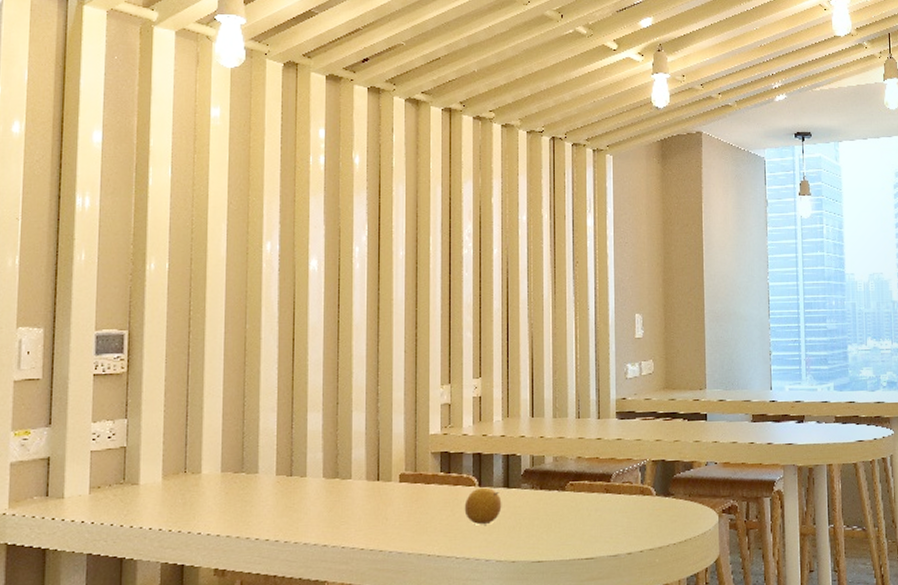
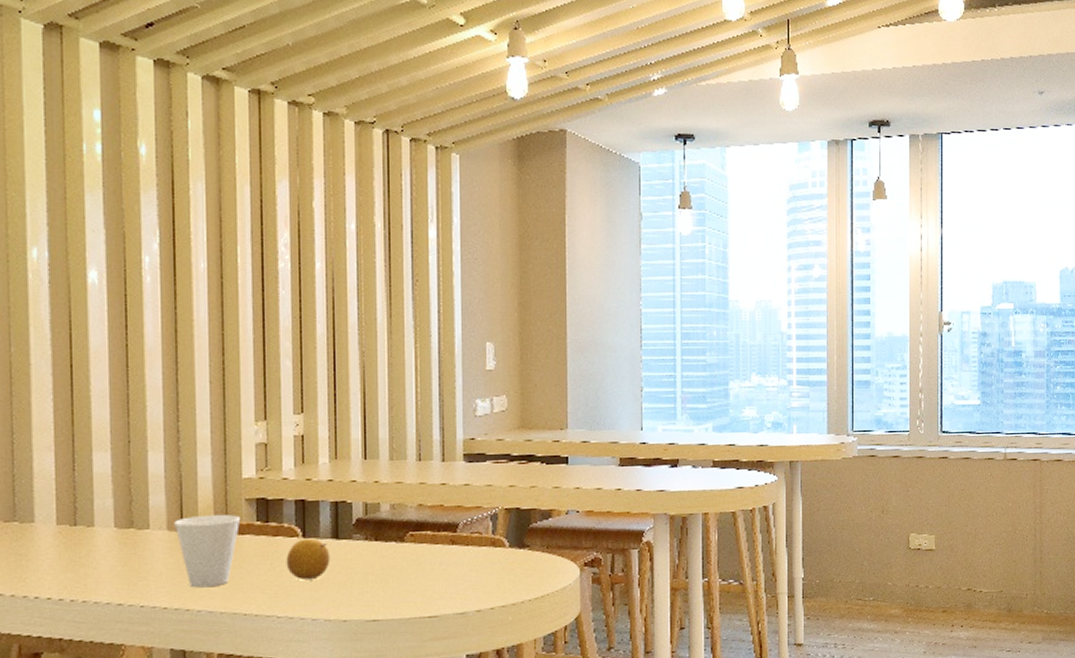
cup: none [372,466,428,531] -> present [174,514,241,588]

